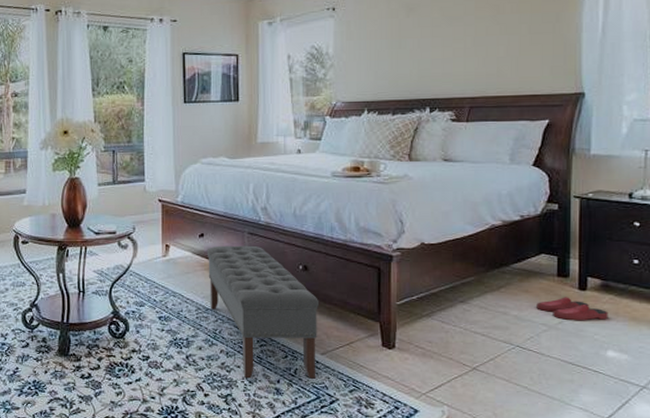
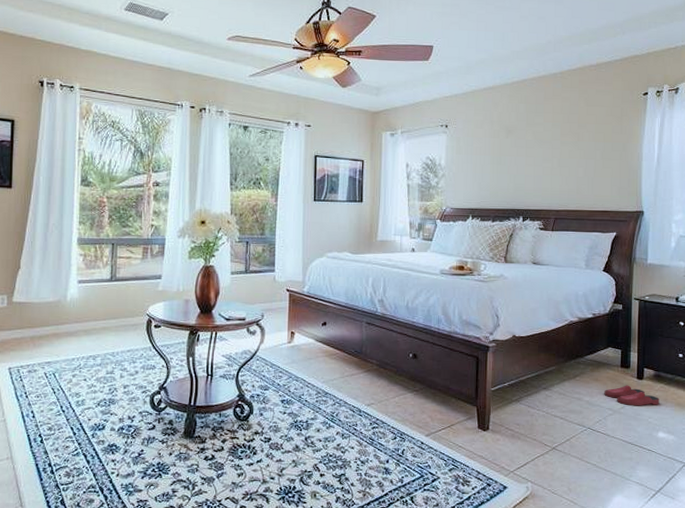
bench: present [206,245,320,379] -> none [328,334,426,459]

